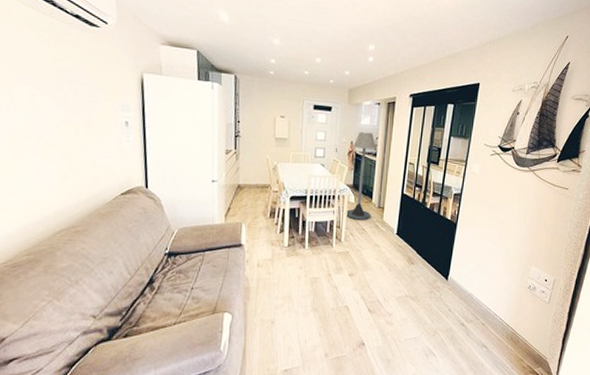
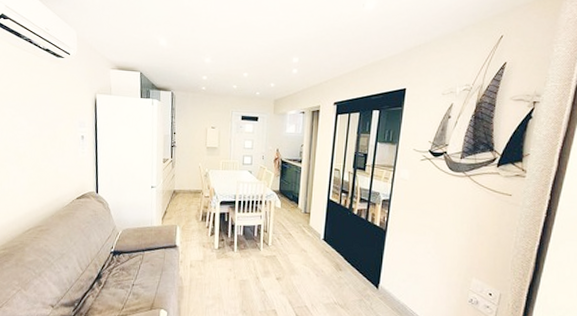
floor lamp: present [345,132,377,220] -> none [271,140,302,225]

